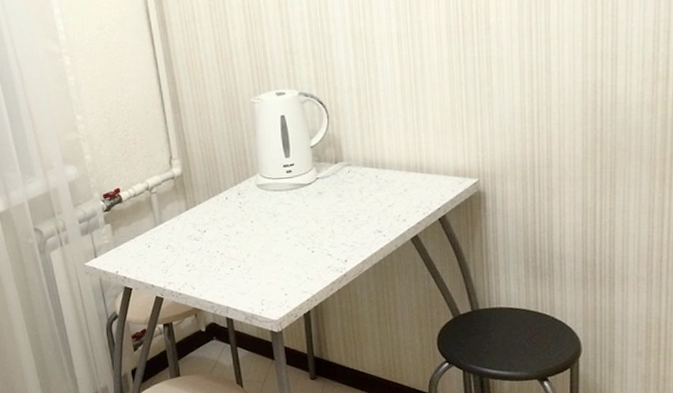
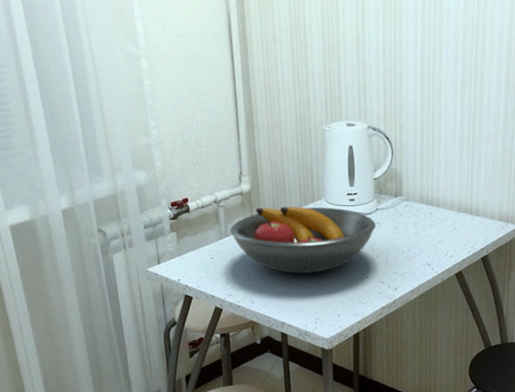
fruit bowl: none [164,182,317,255] -> present [229,206,376,274]

